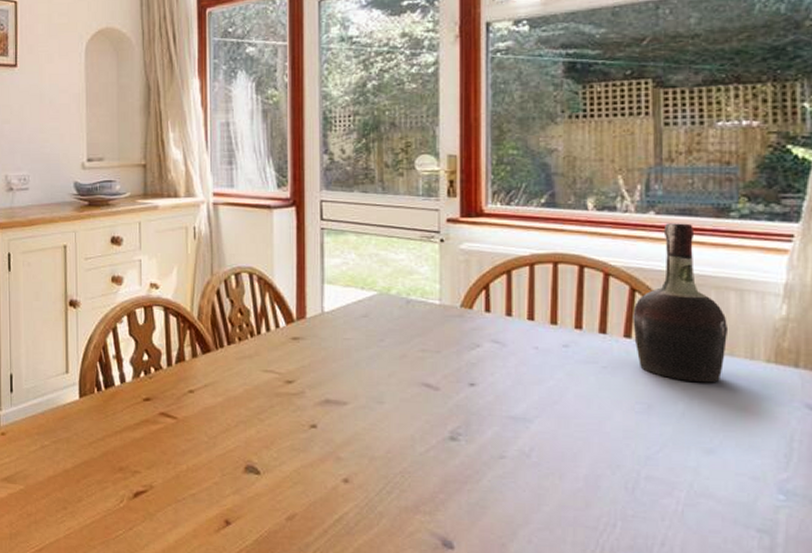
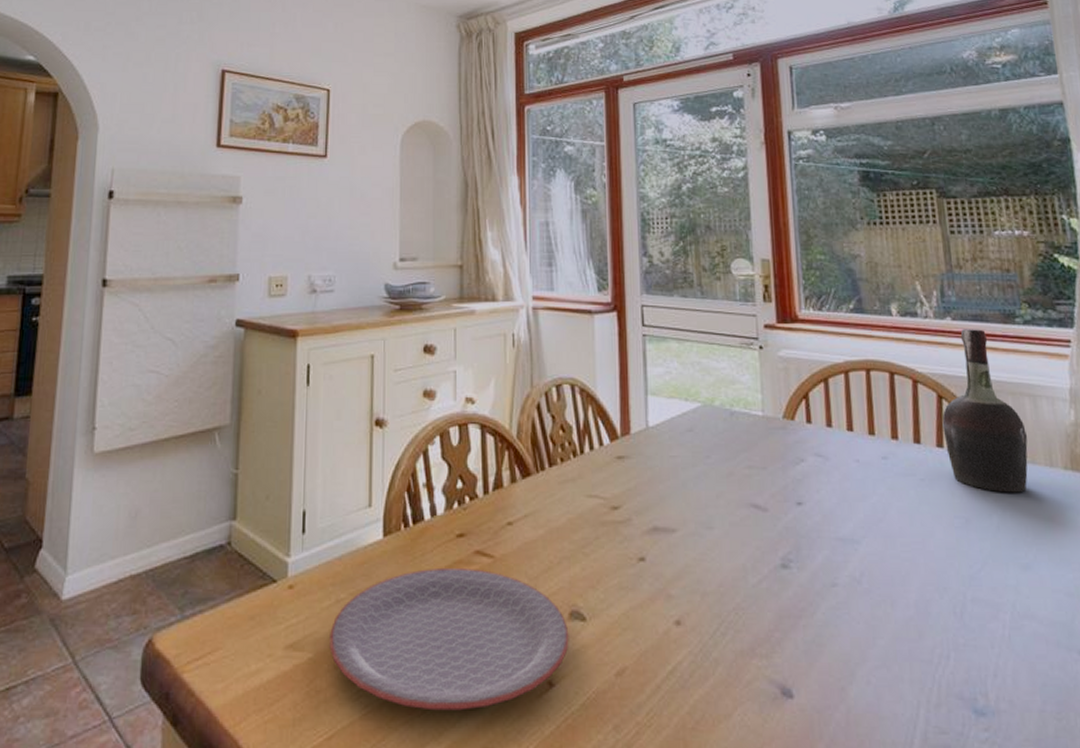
plate: none [37,425,245,538] -> present [329,567,569,711]

